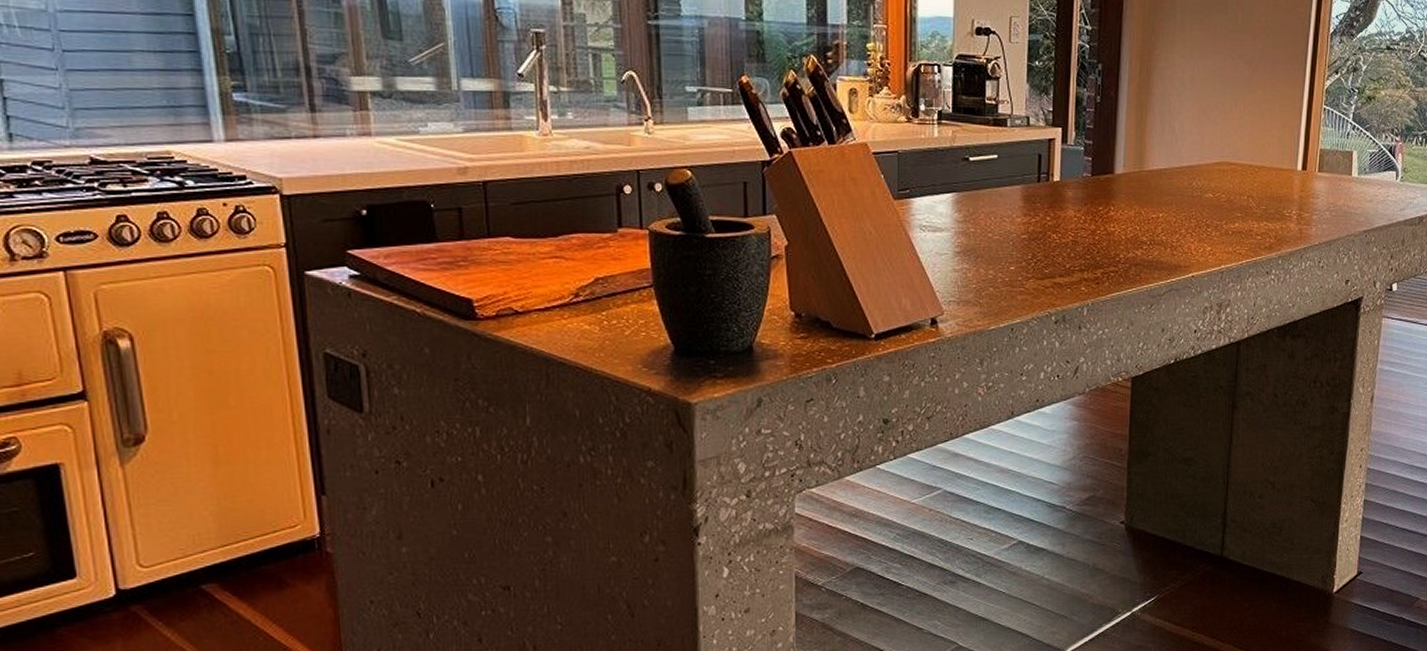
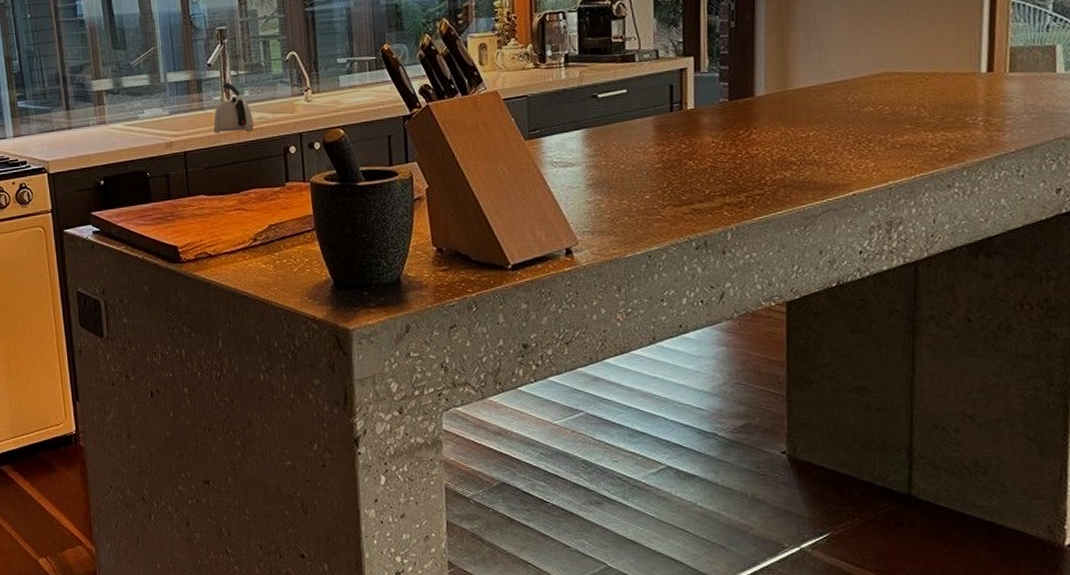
kettle: none [524,99,580,162] -> present [213,82,255,133]

